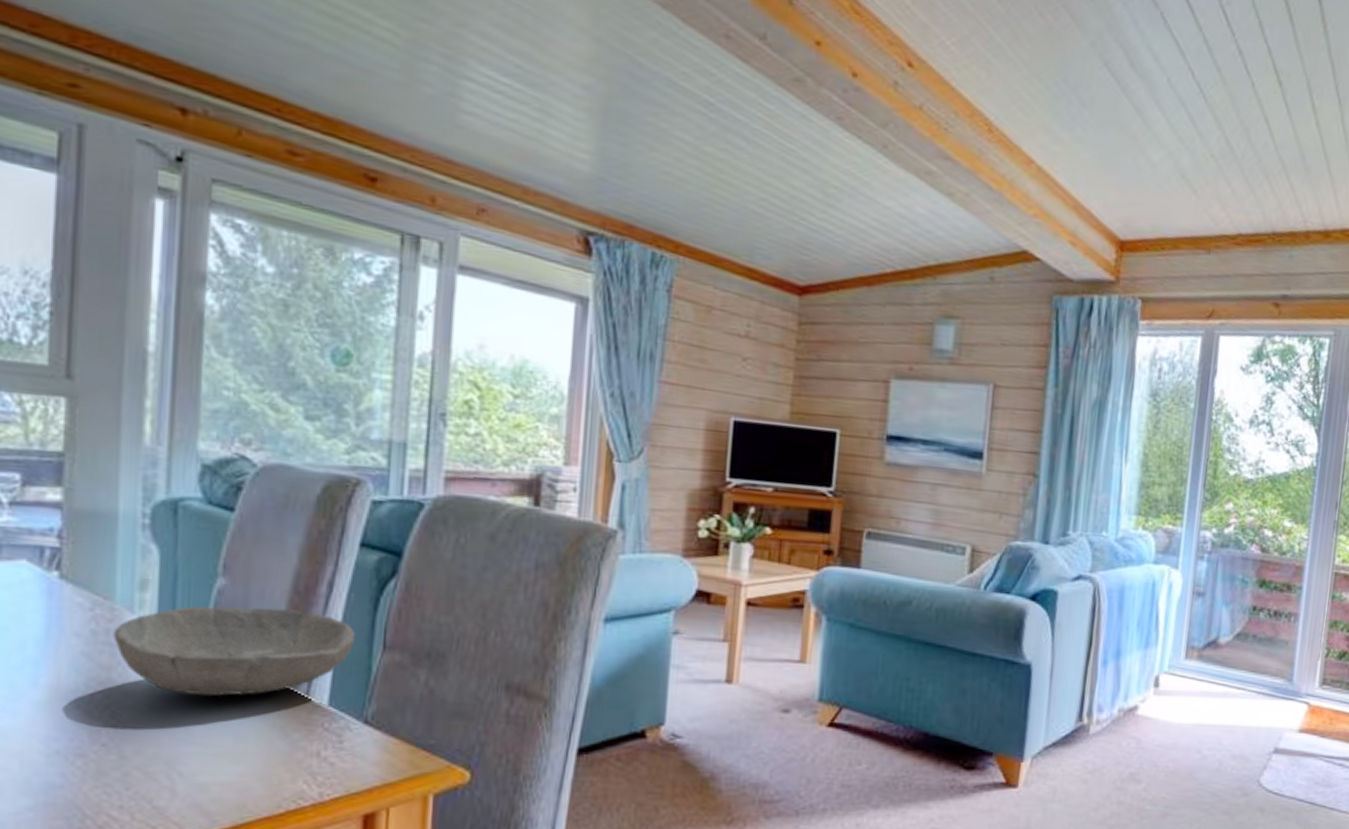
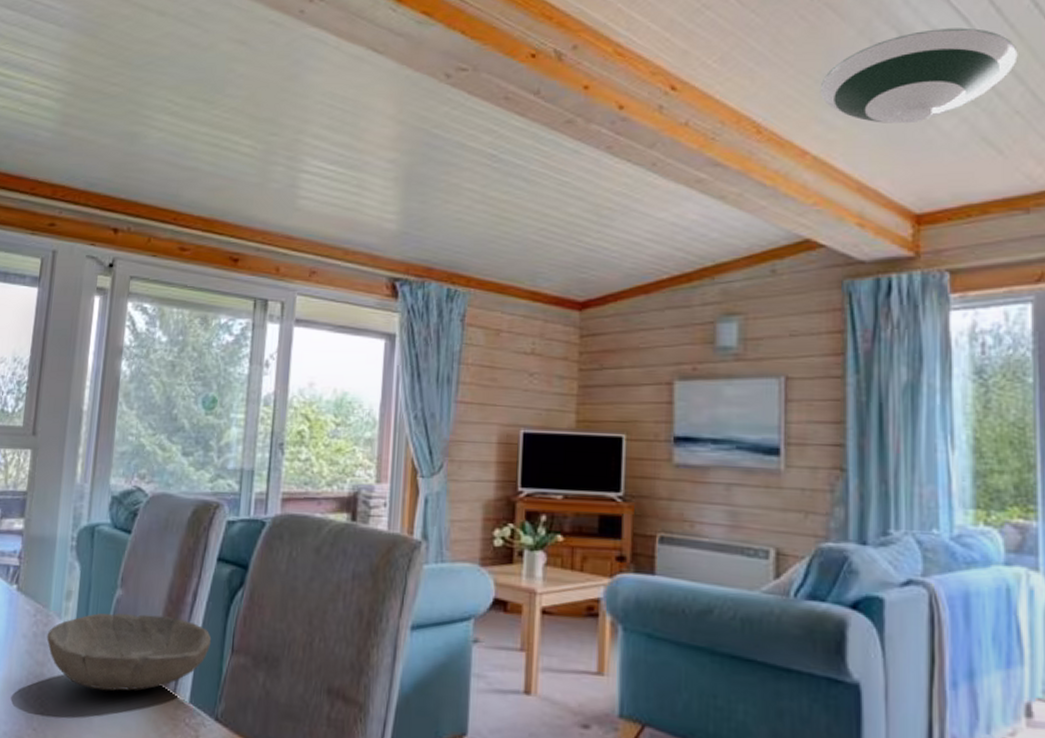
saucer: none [1050,55,1220,150] -> present [820,27,1018,124]

